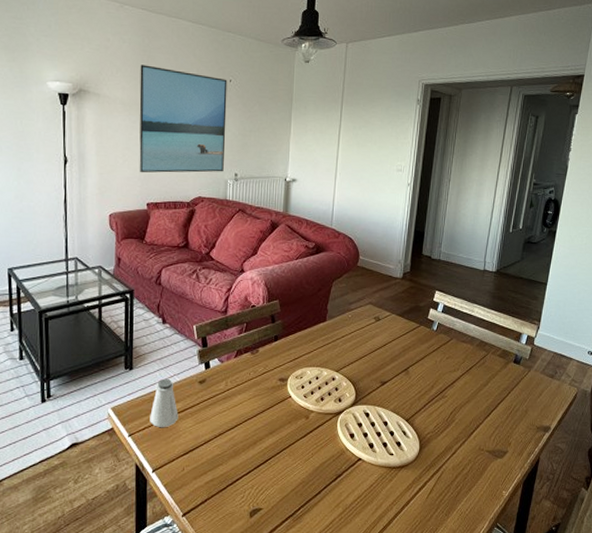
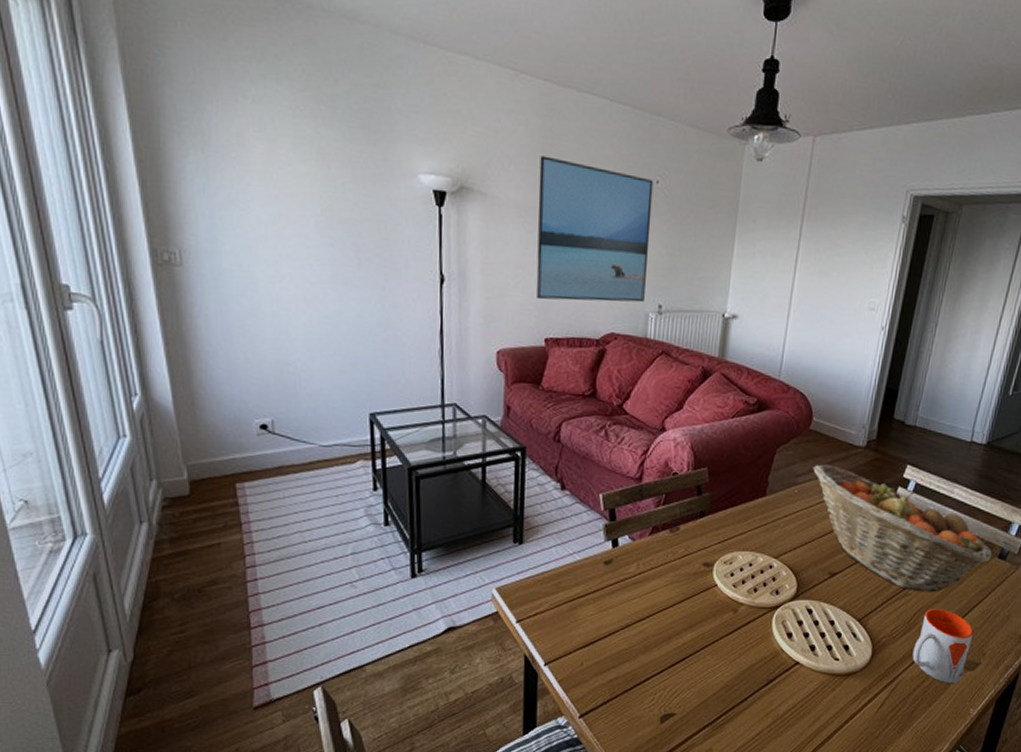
saltshaker: present [150,378,179,427] -> none [543,556,578,614]
fruit basket: none [362,293,509,394] -> present [813,464,993,592]
mug: none [452,407,500,470] -> present [912,609,974,683]

